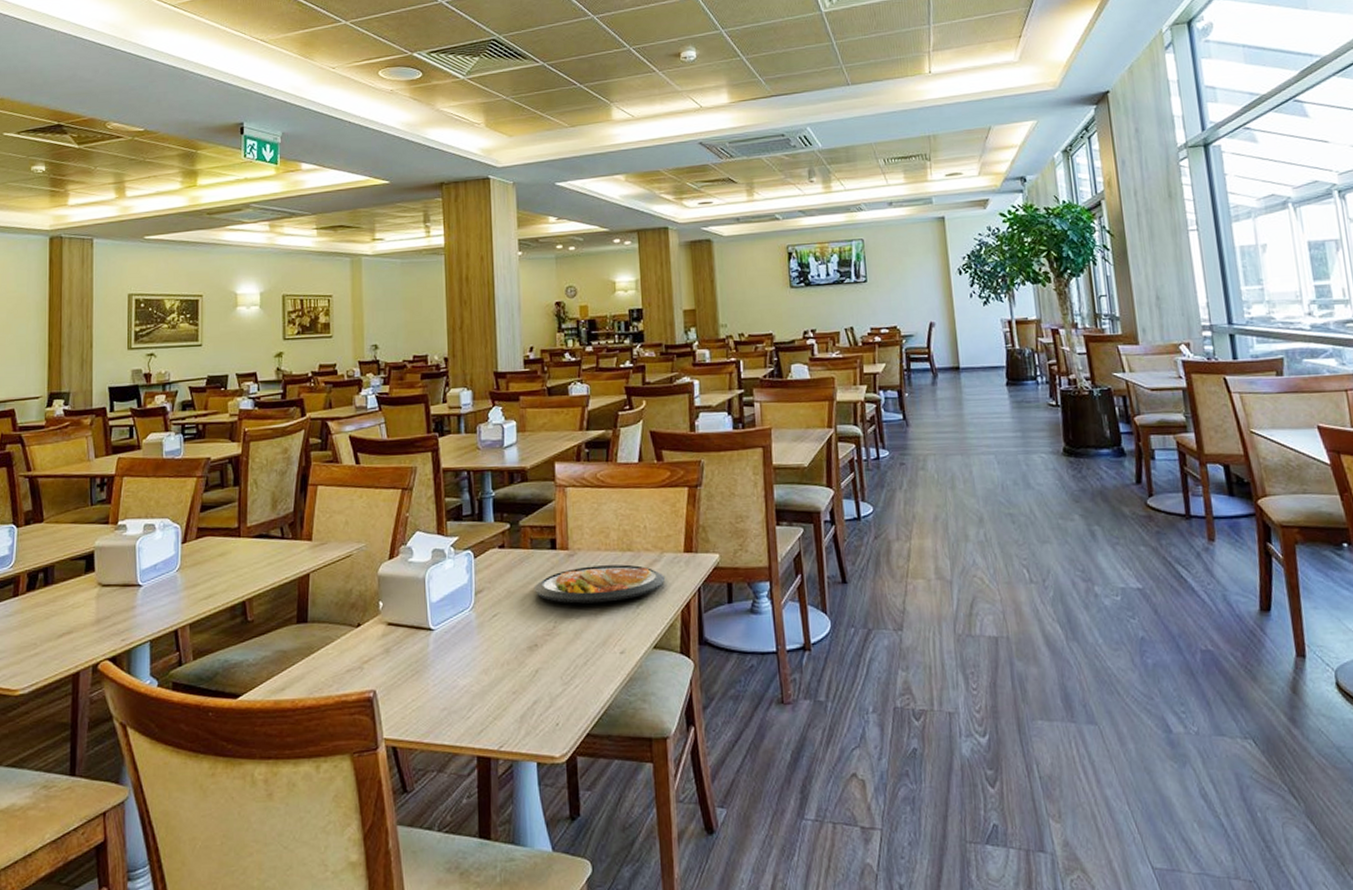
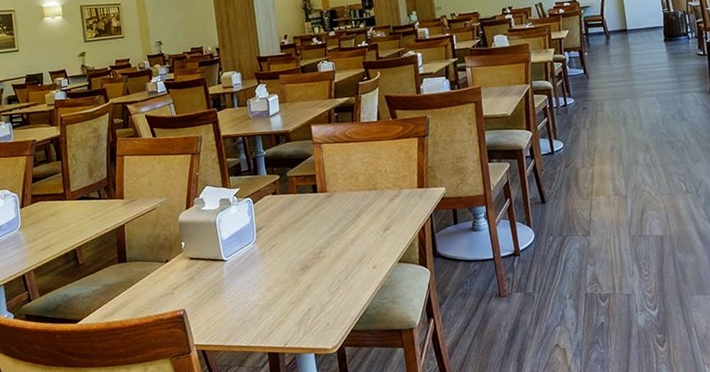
dish: present [535,564,666,604] -> none [303,200,405,233]

